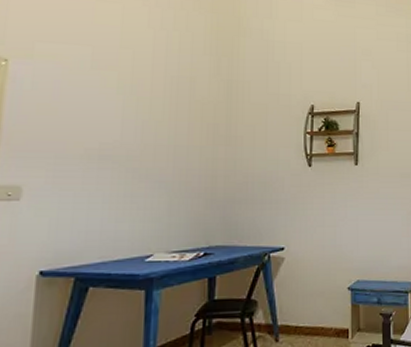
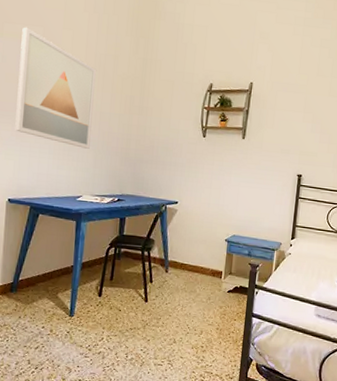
wall art: none [50,46,168,192] -> present [15,27,97,149]

